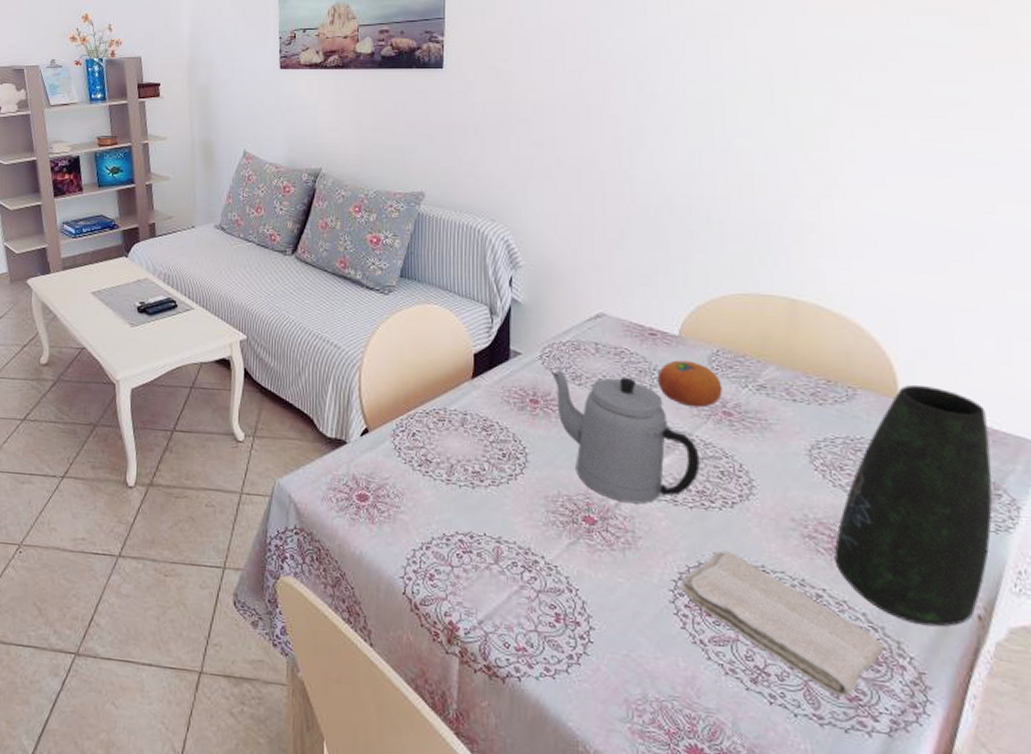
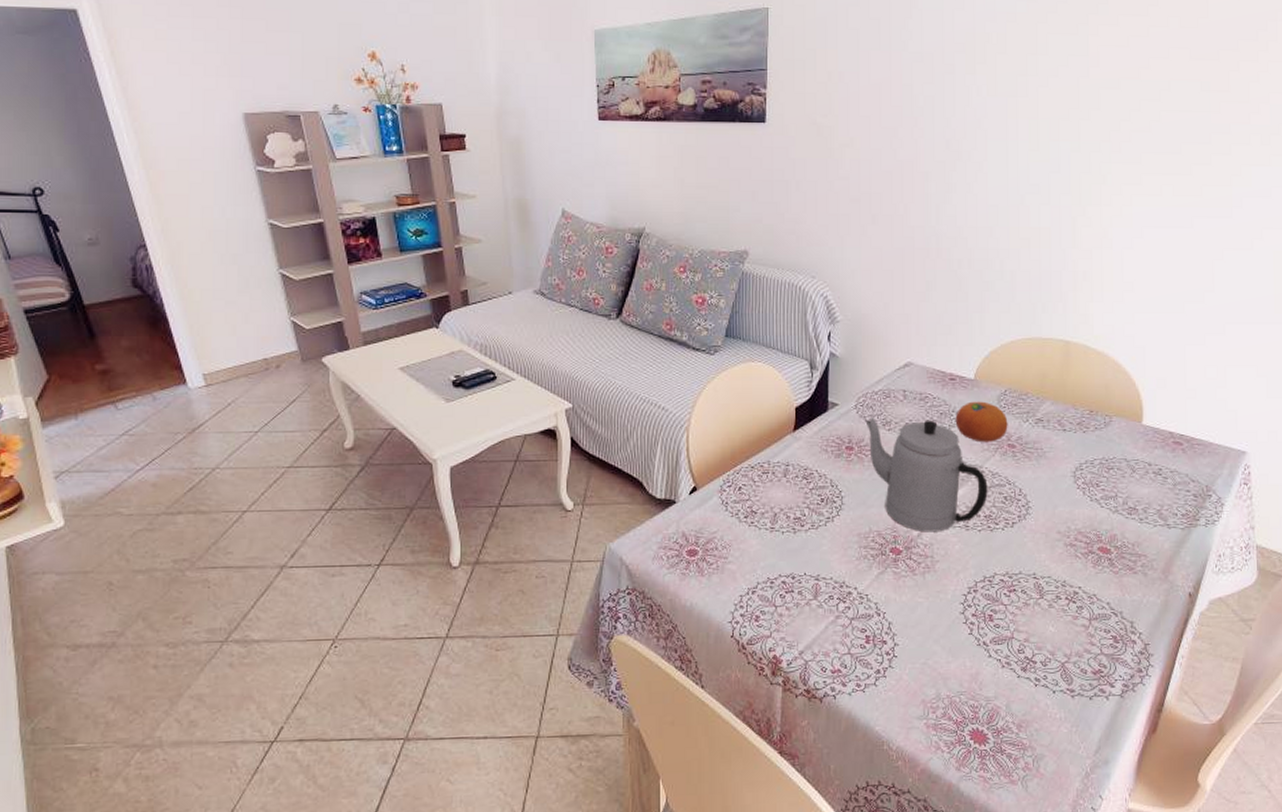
washcloth: present [680,551,884,696] -> none [969,565,1121,671]
vase: present [834,385,993,627] -> none [1088,410,1206,607]

